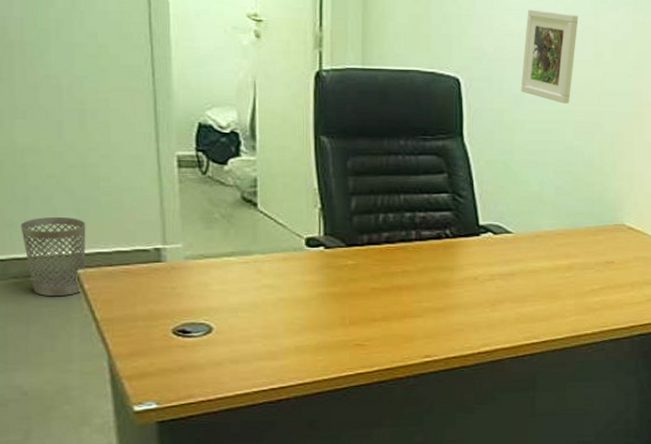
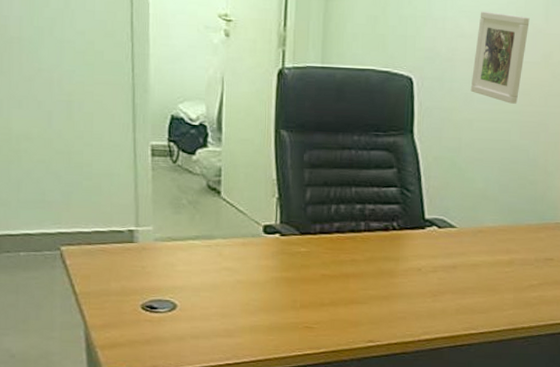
wastebasket: present [20,216,86,297] -> none [14,197,70,271]

